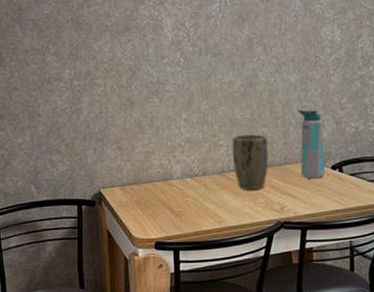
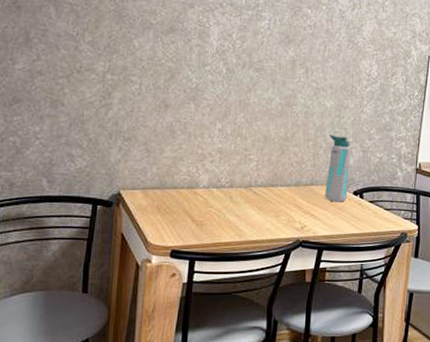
plant pot: present [232,134,269,190] -> none [260,152,298,207]

